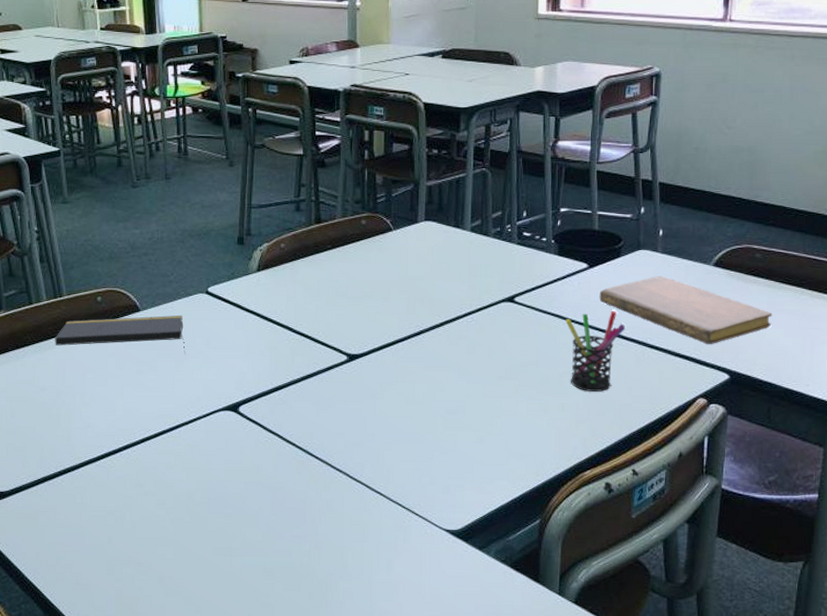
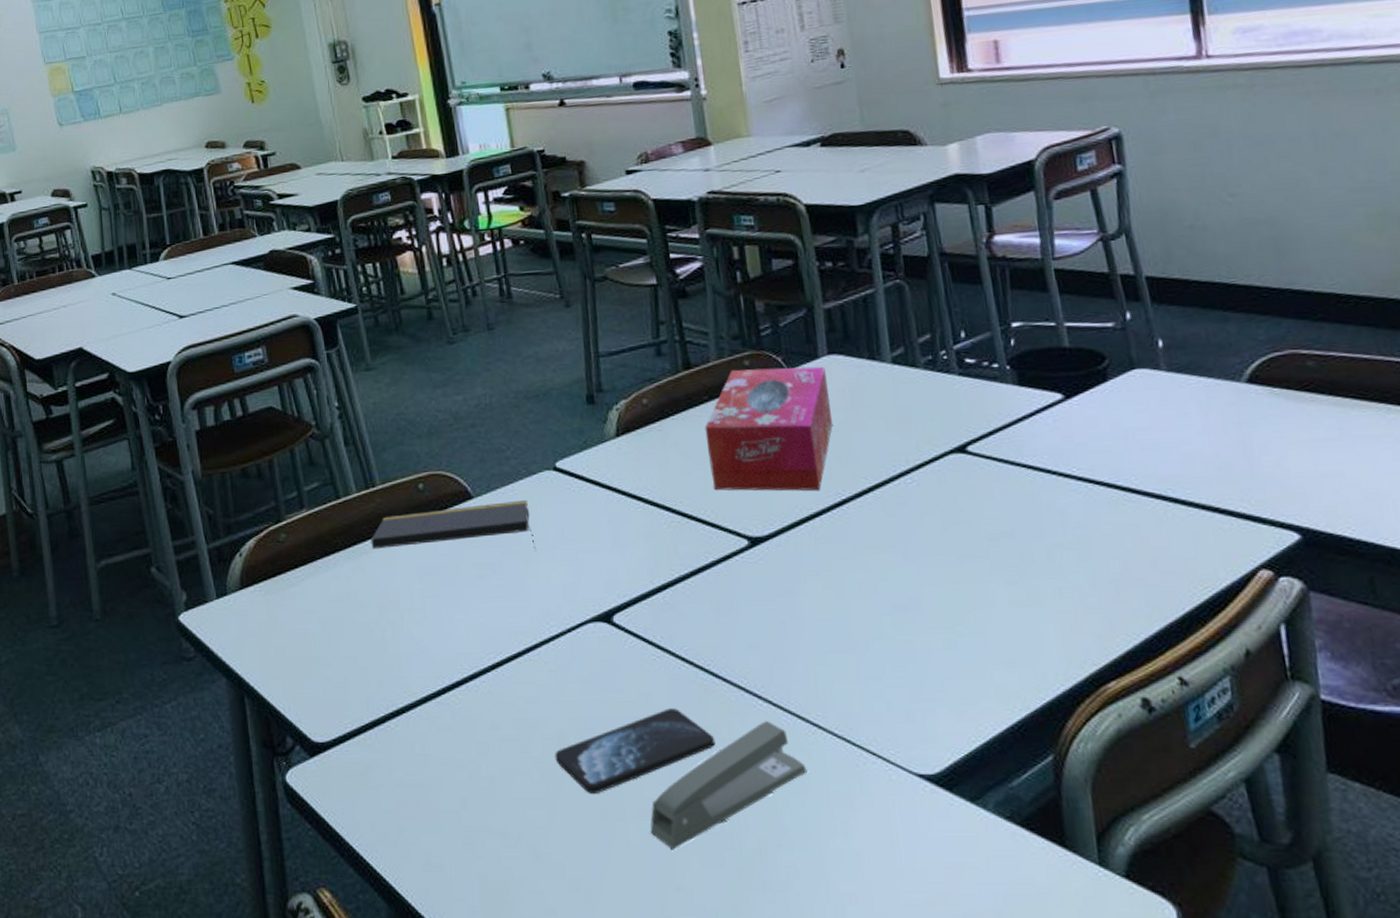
smartphone: none [183,477,304,537] -> present [554,708,716,795]
stapler: none [248,489,368,578] -> present [650,721,808,850]
tissue box: none [325,226,422,323] -> present [704,366,833,491]
pen holder: present [566,310,626,392] -> none [1044,454,1133,569]
notebook: present [599,276,772,345] -> none [1085,402,1350,493]

